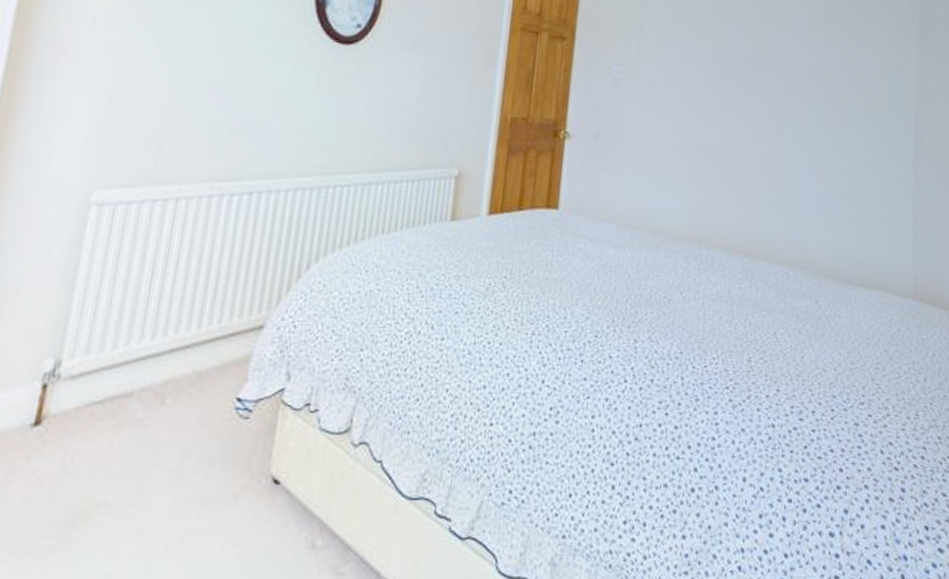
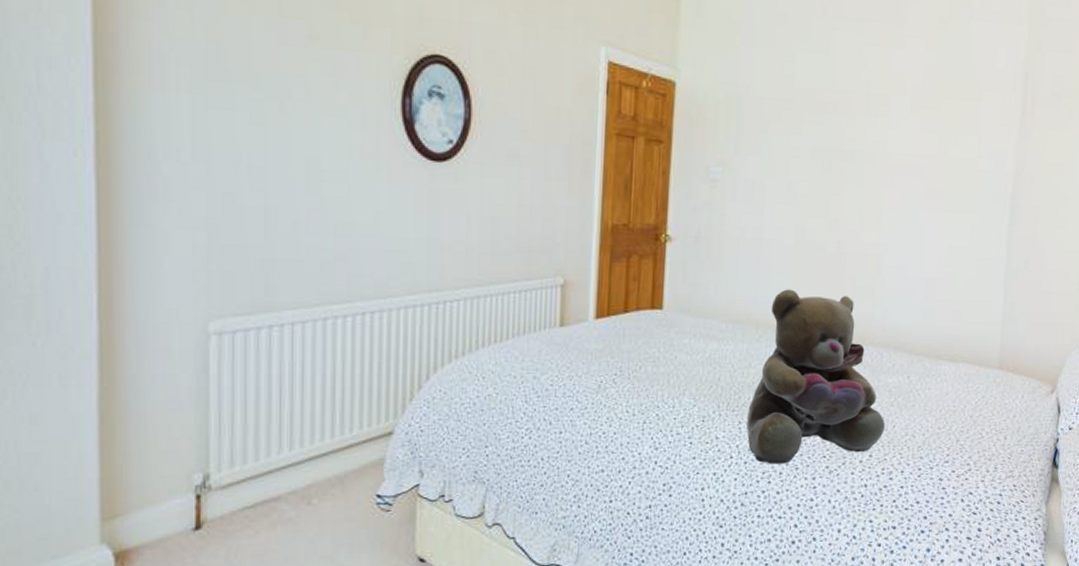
teddy bear: none [643,196,793,393] -> present [747,289,885,464]

